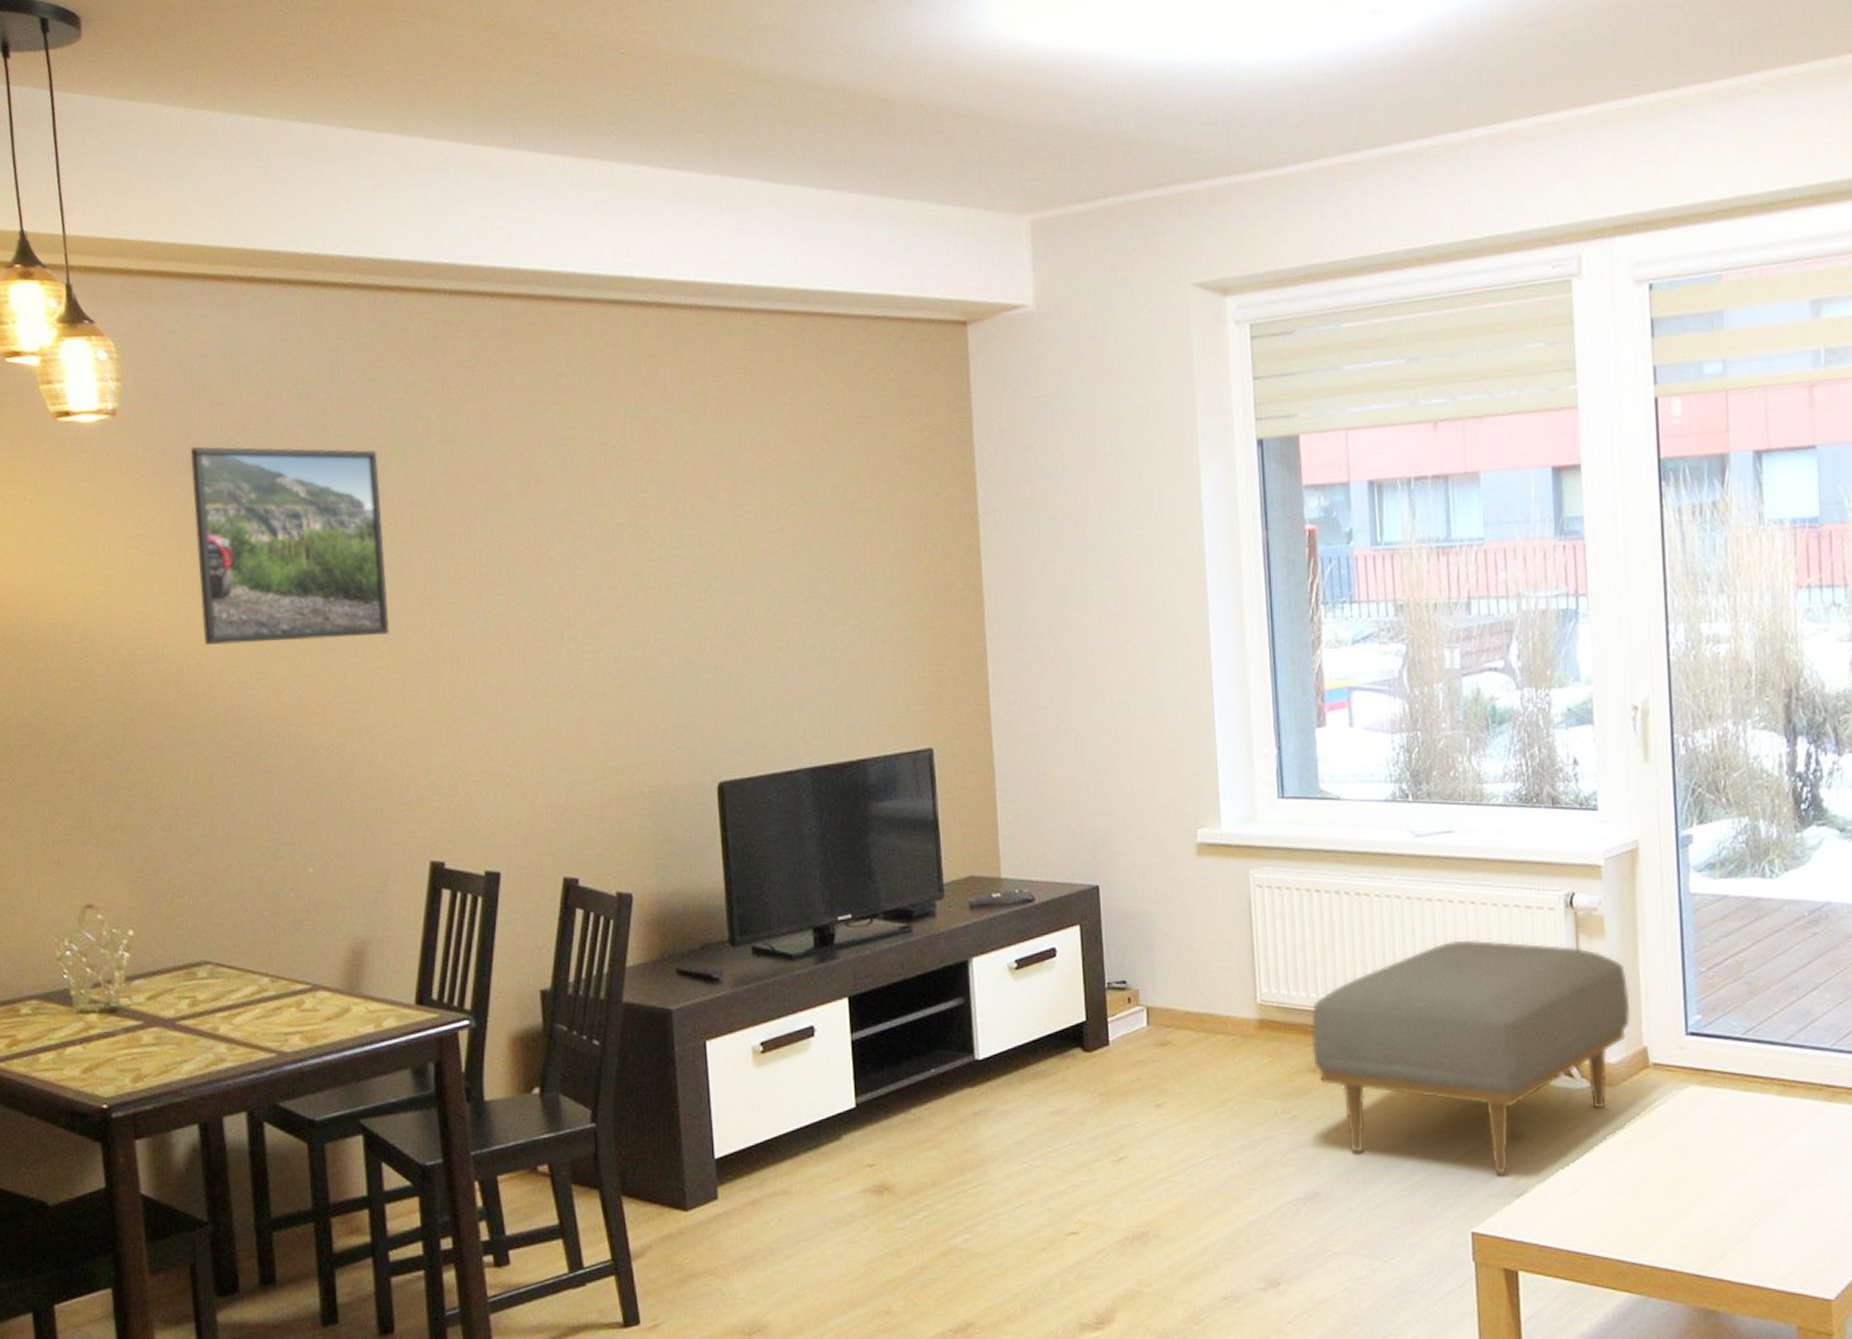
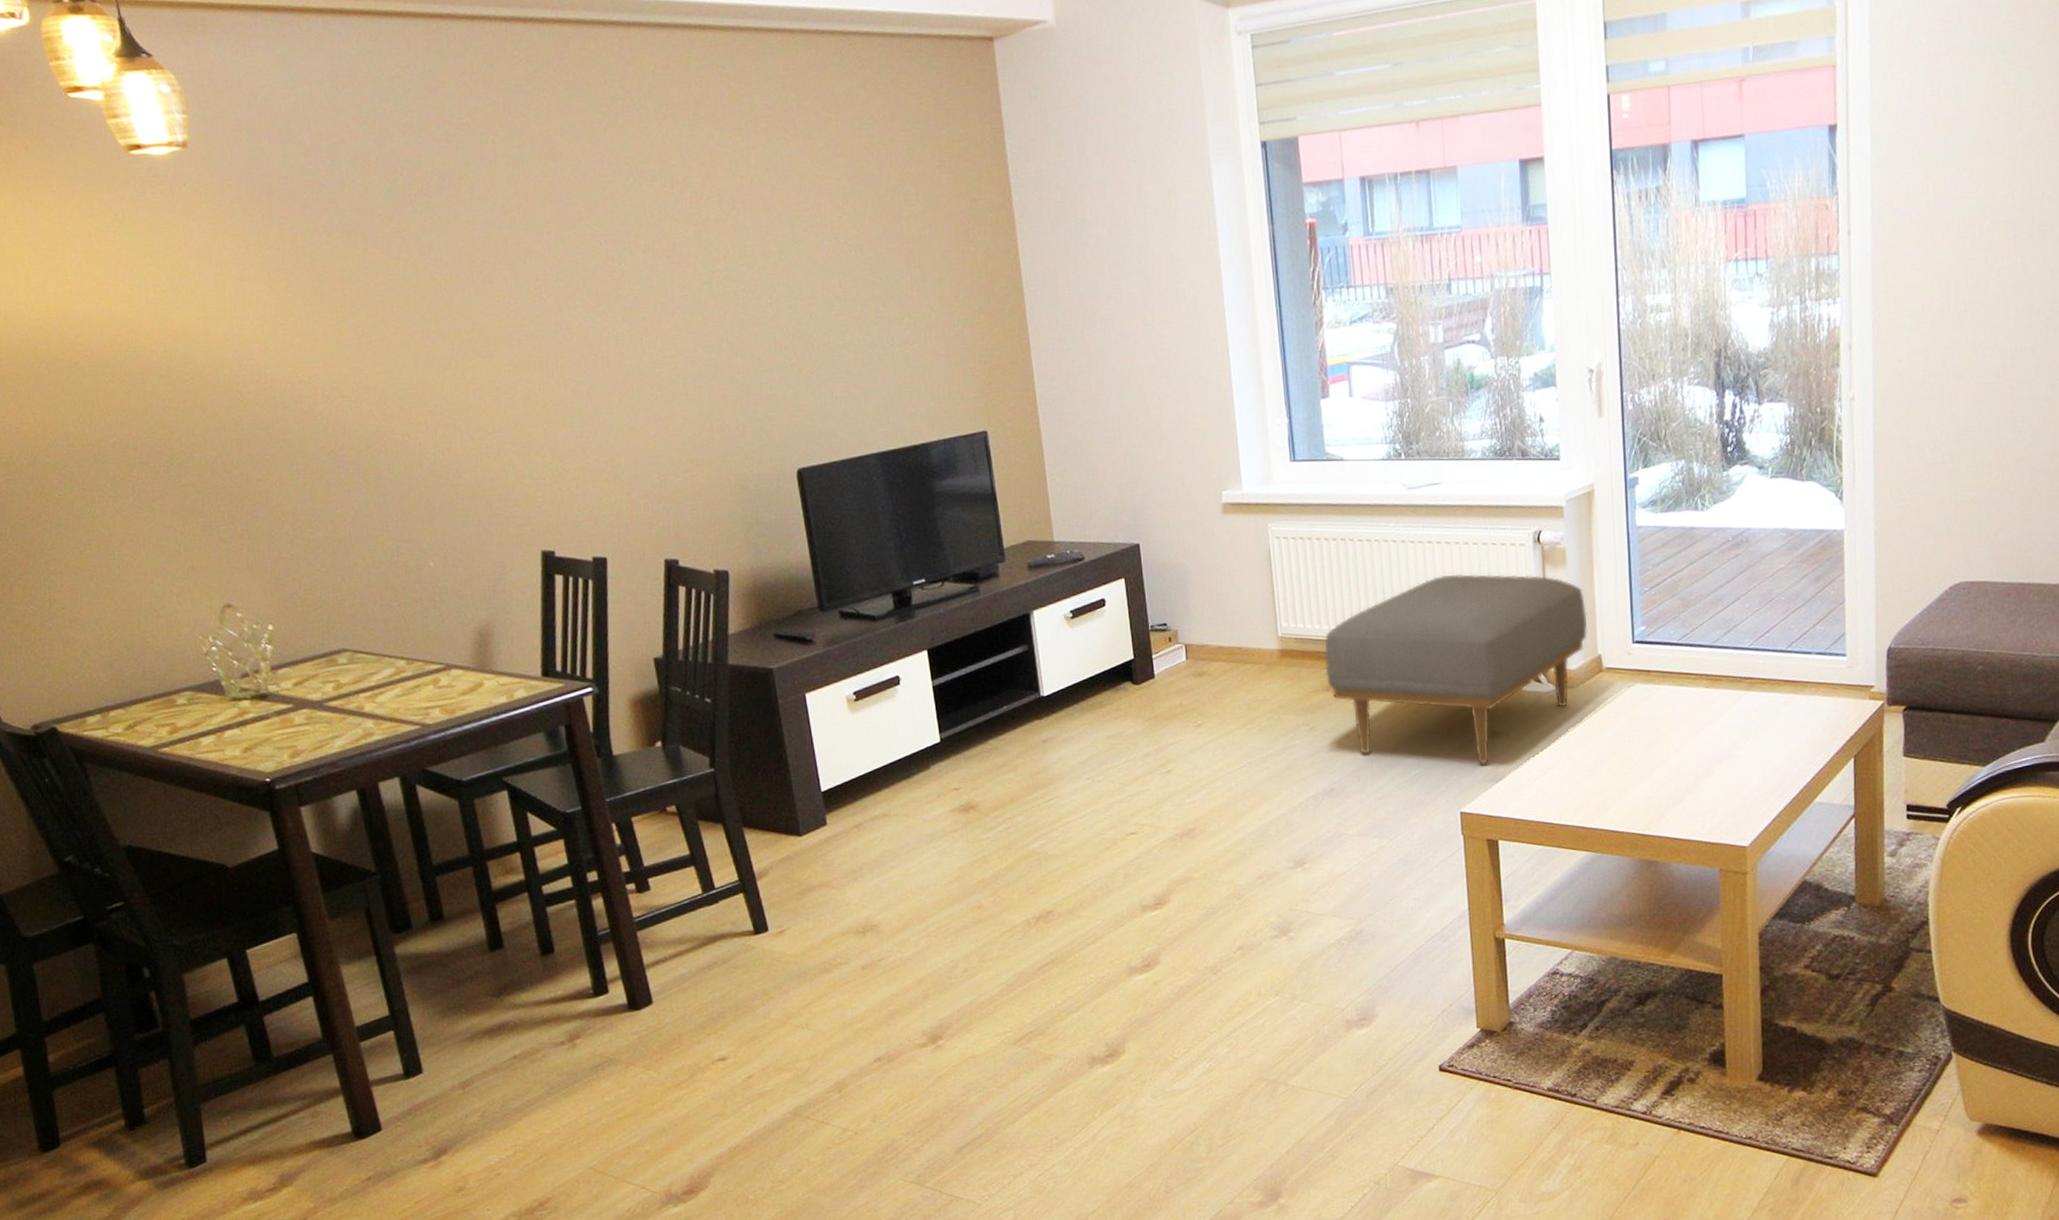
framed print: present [190,447,389,645] -> none [265,174,479,363]

